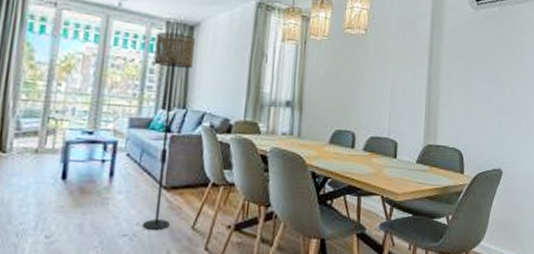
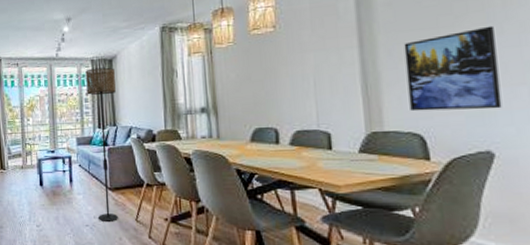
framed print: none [456,66,513,135] -> present [404,25,502,112]

